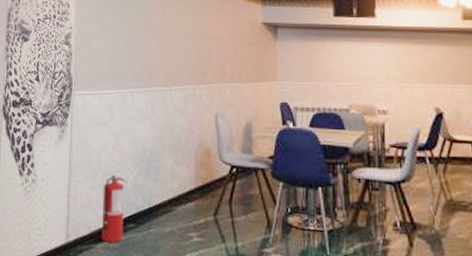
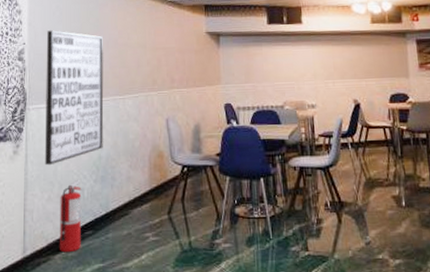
wall art: none [89,15,150,154] -> present [44,30,104,166]

